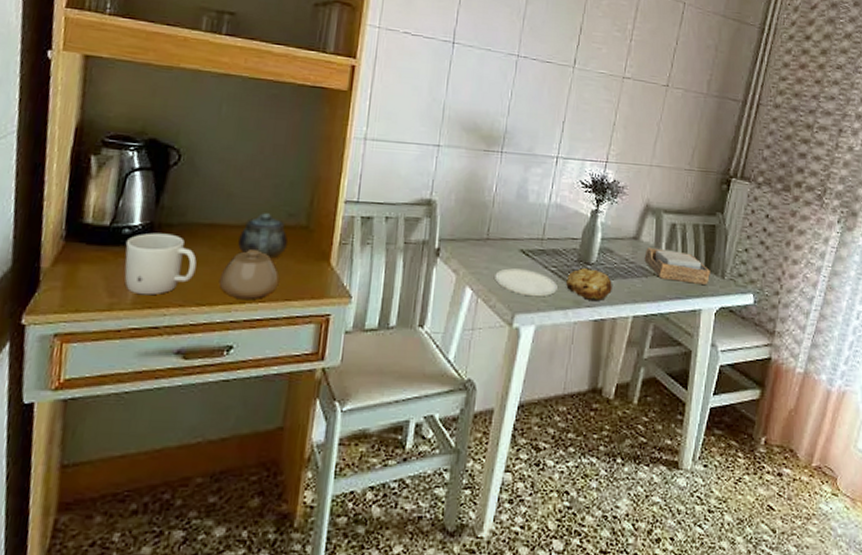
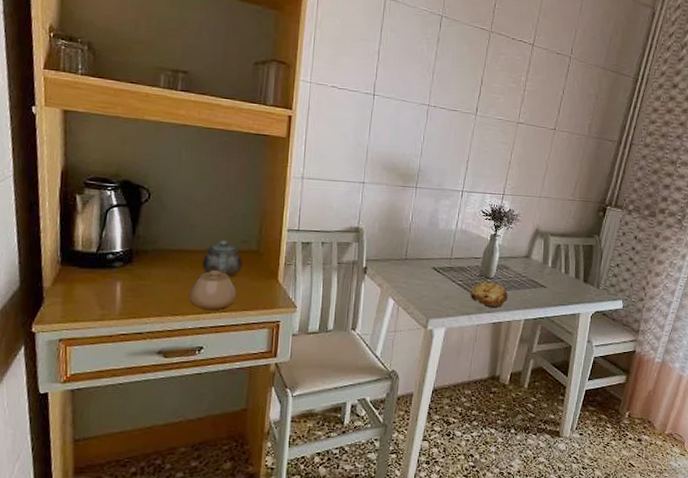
mug: present [124,232,197,296] -> none [110,257,169,308]
plate: present [495,268,558,297] -> none [412,282,463,305]
napkin holder: present [644,247,710,286] -> none [534,264,588,294]

